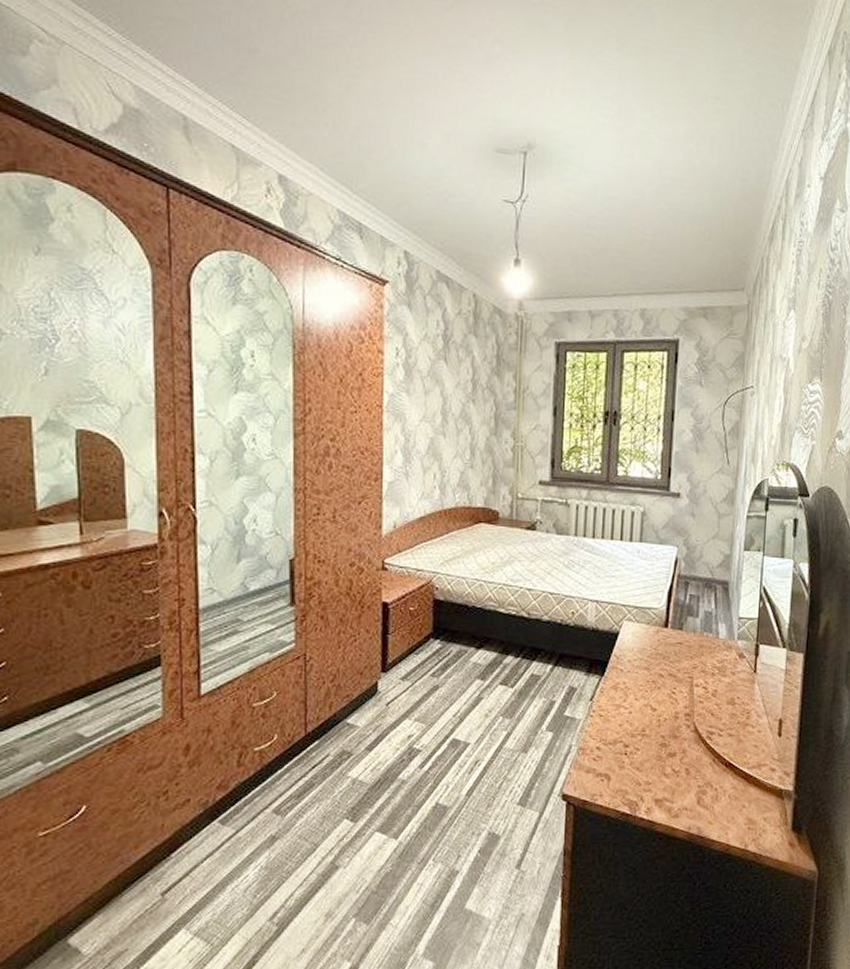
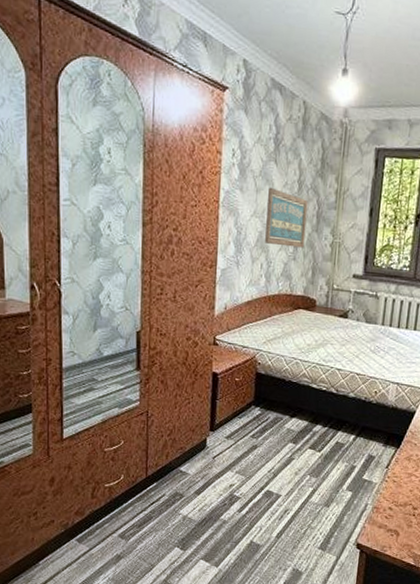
wall art: none [437,388,484,454] -> present [265,187,308,248]

